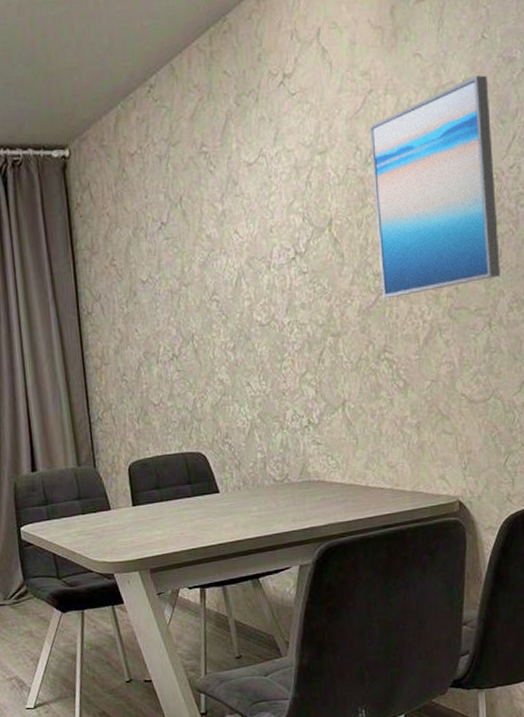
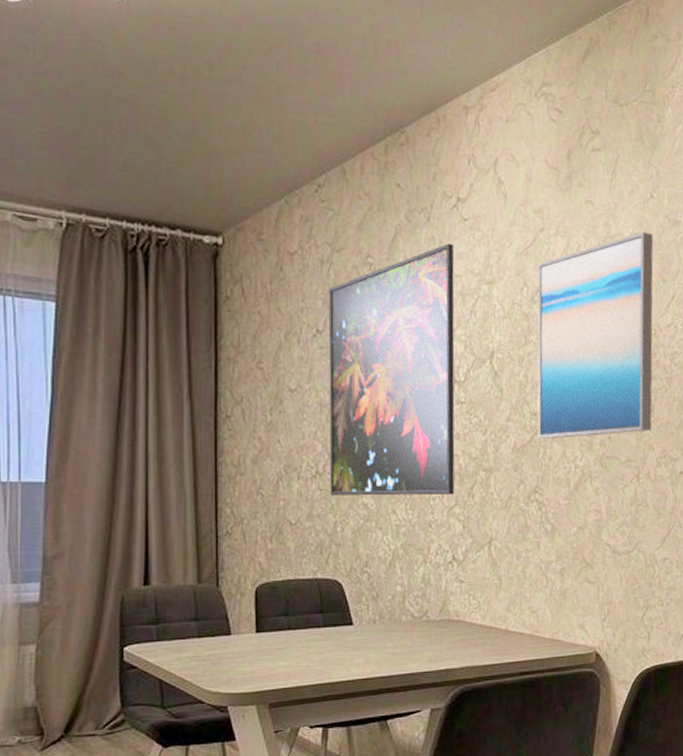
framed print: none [169,120,305,375] -> present [328,243,455,496]

